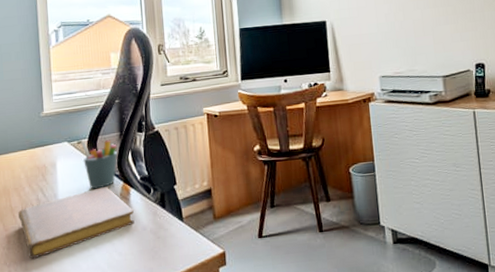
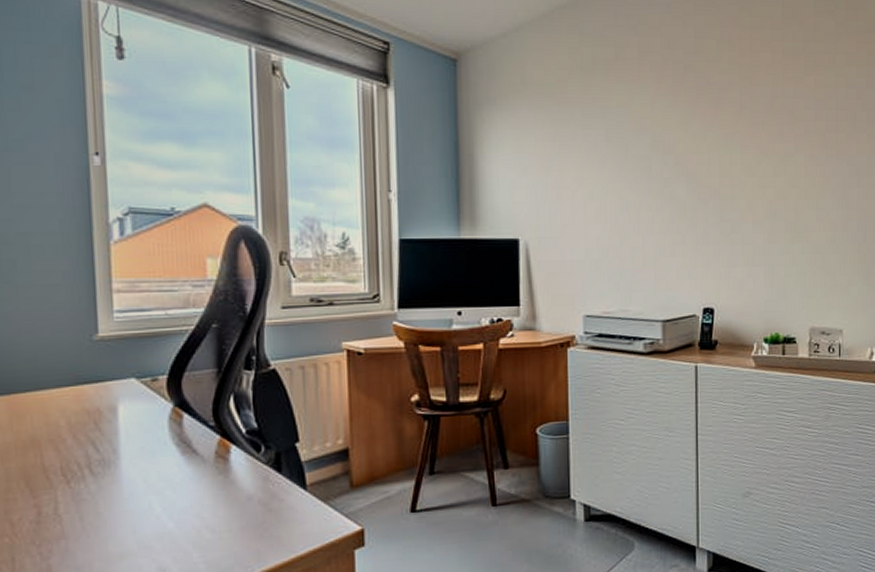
notebook: present [18,187,135,258] -> none [55,442,235,536]
pen holder: present [81,139,118,189] -> none [157,378,213,444]

